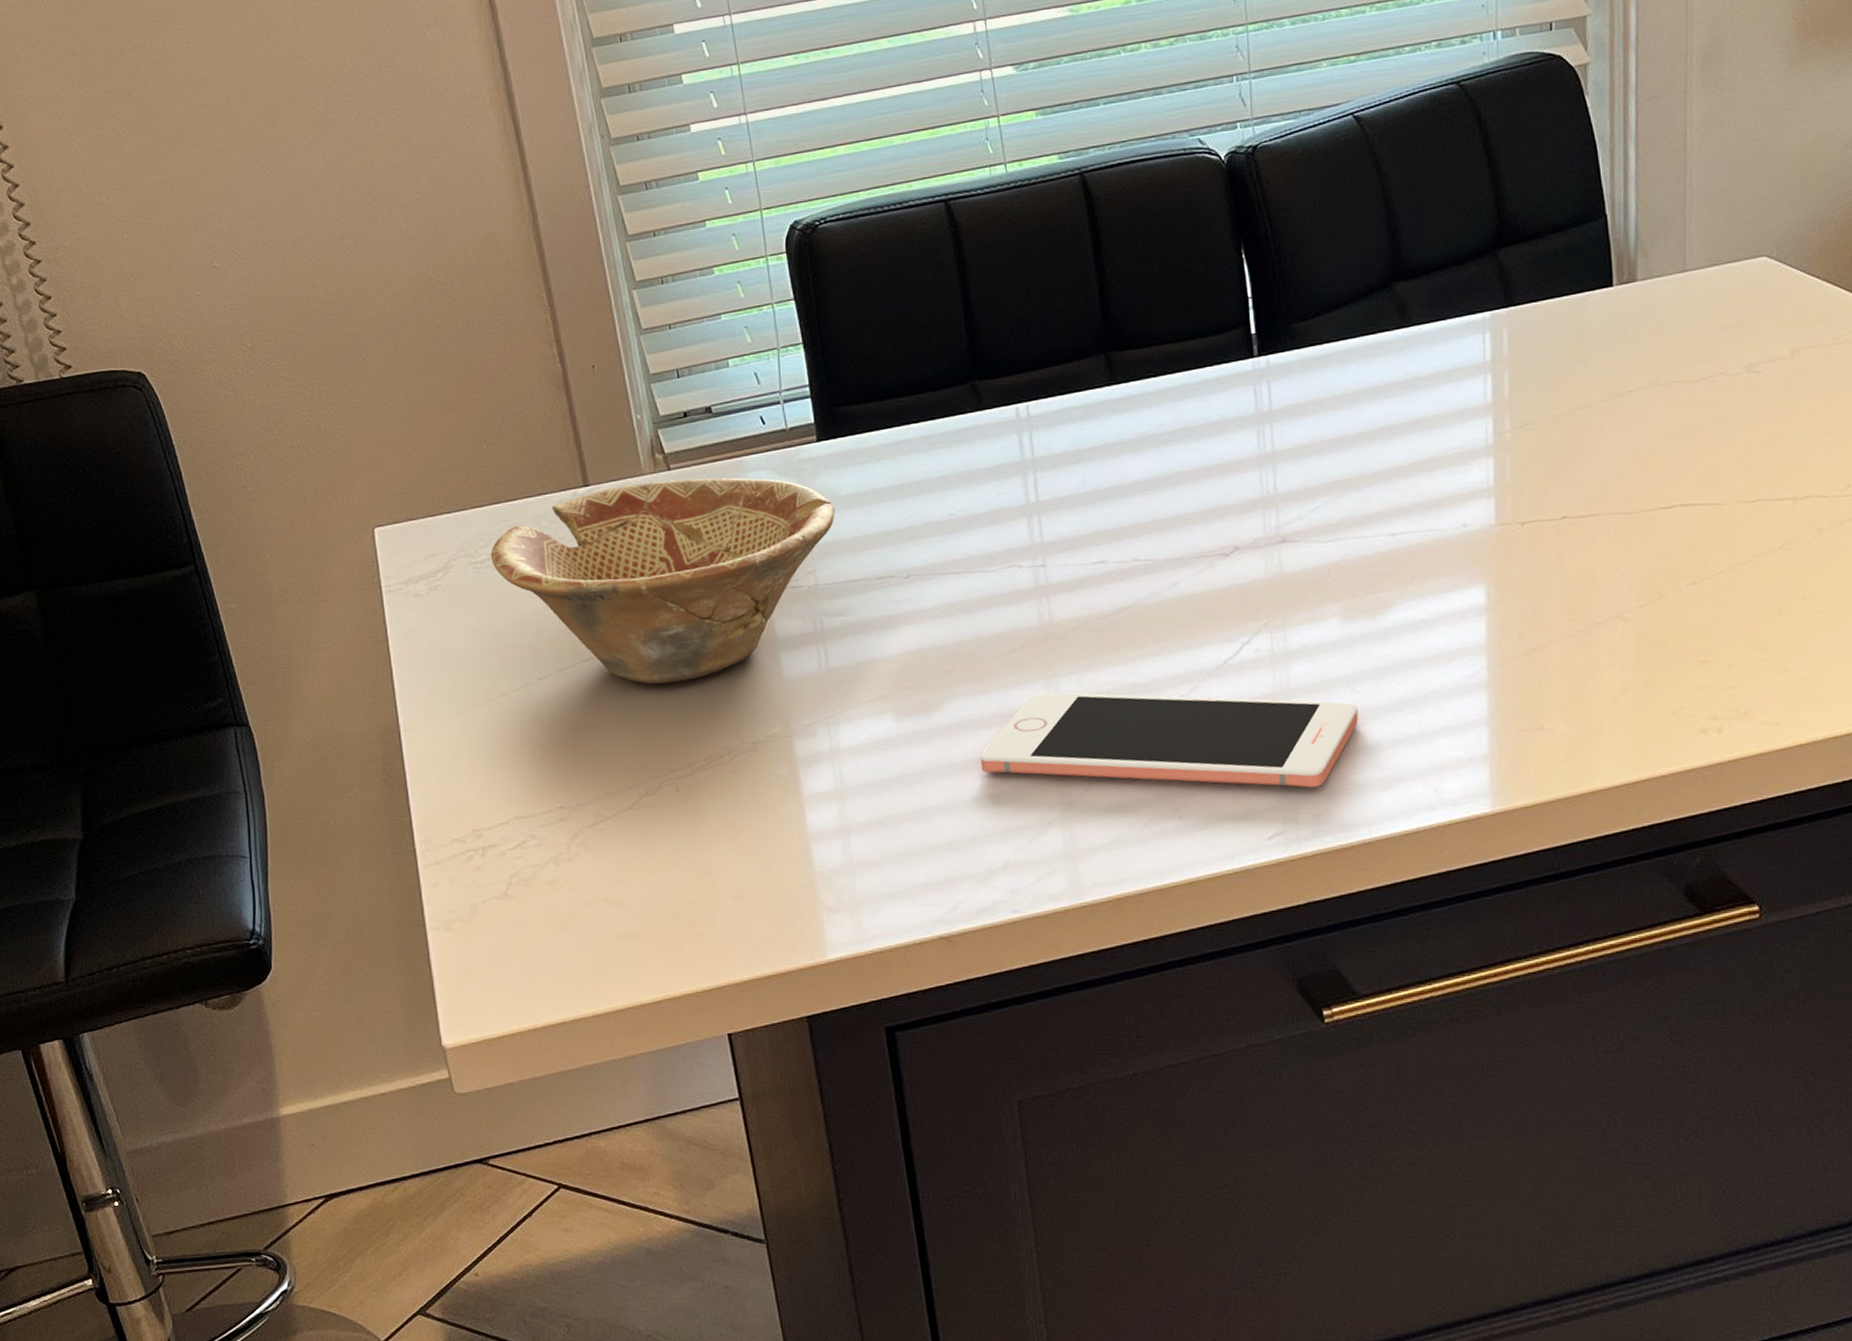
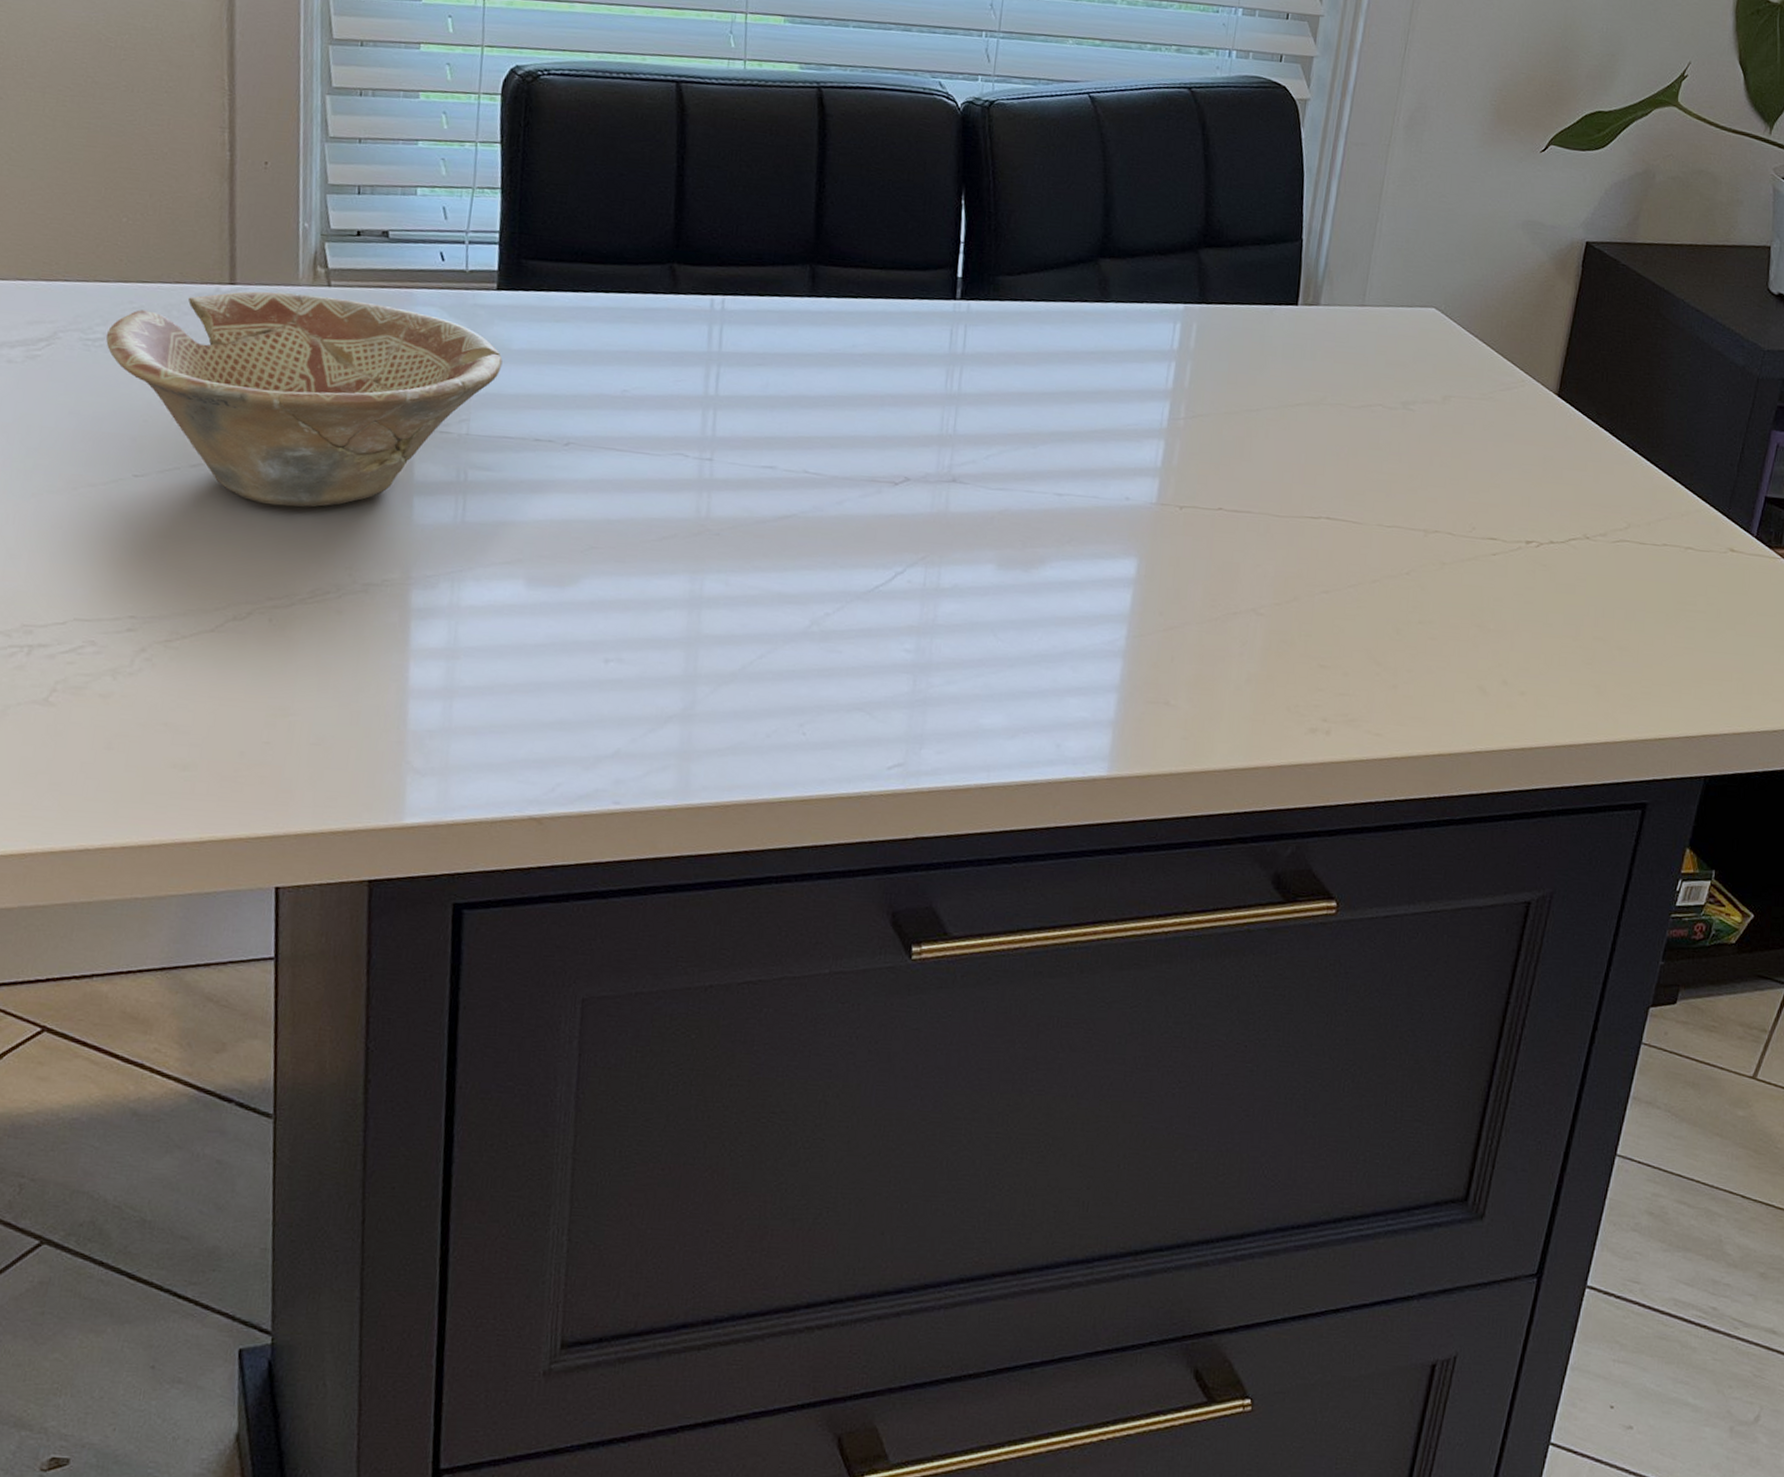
cell phone: present [980,692,1359,788] -> none [607,584,997,725]

